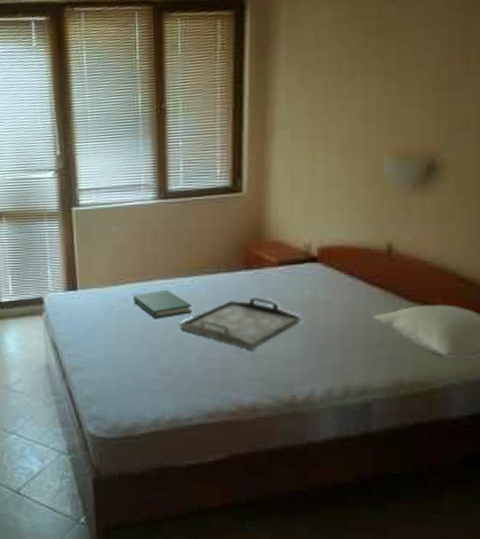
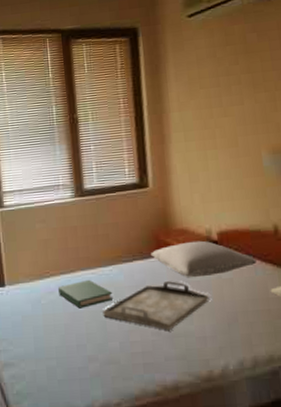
pillow: none [238,255,361,296] -> present [151,240,257,278]

